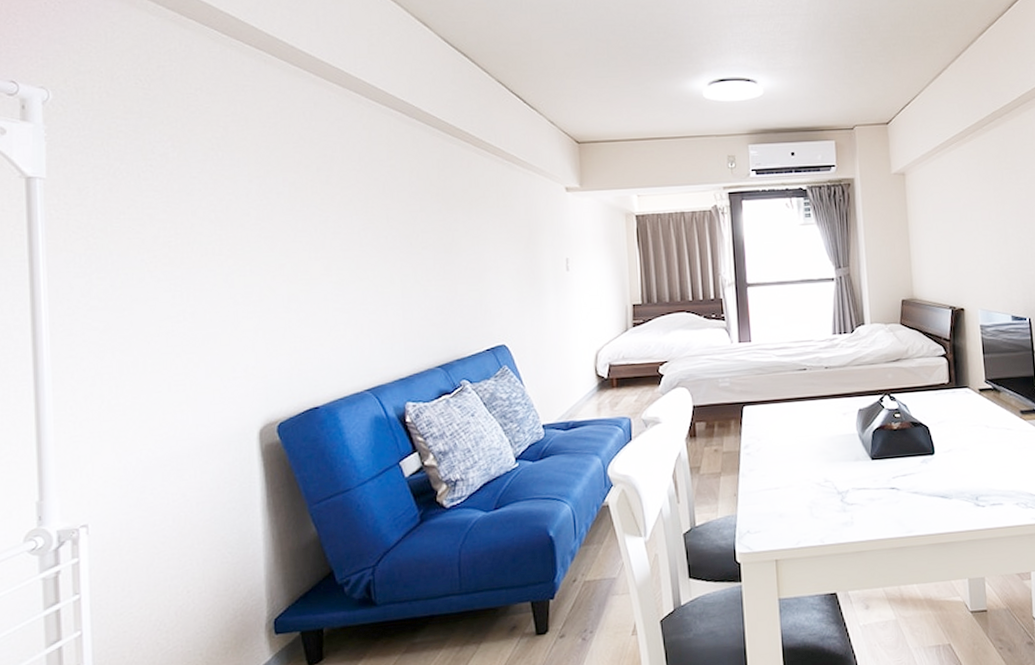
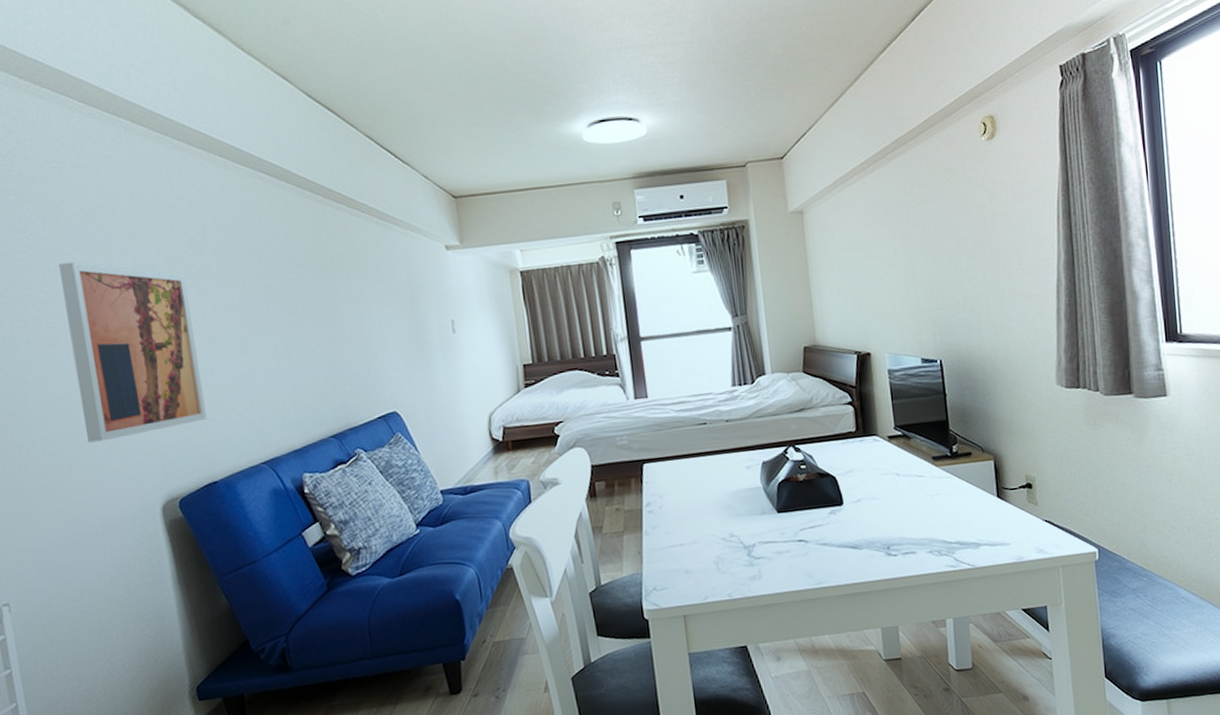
wall art: none [184,184,315,363] -> present [59,261,207,443]

